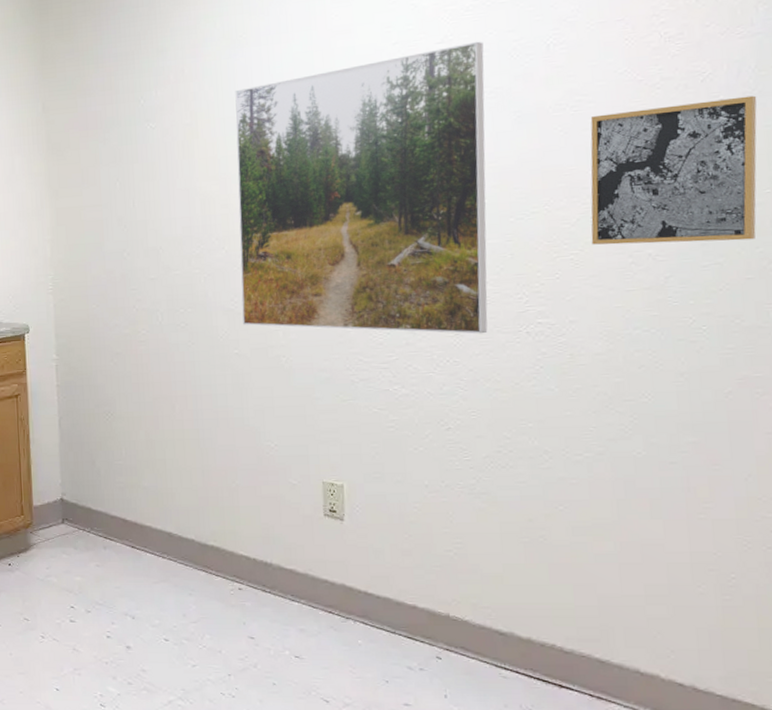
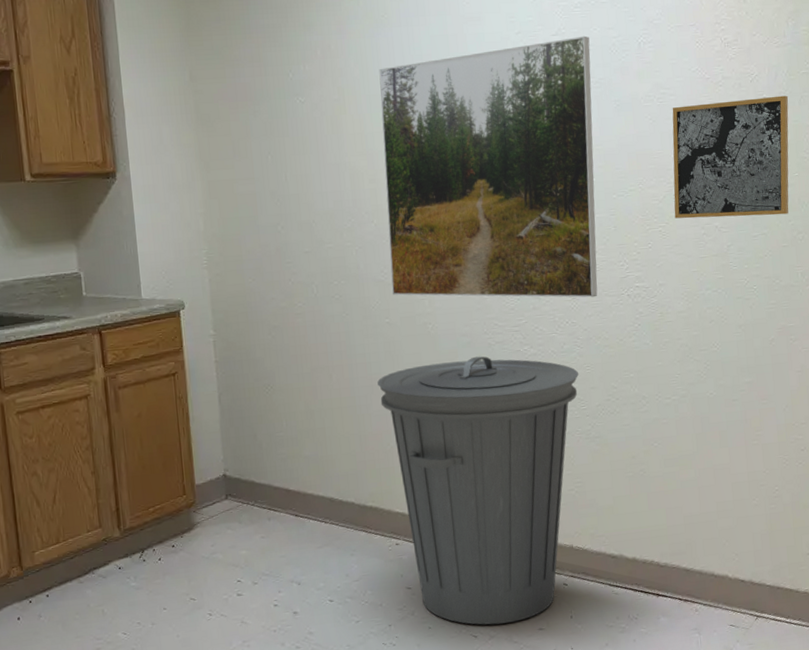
trash can: none [223,393,462,692] -> present [377,356,579,625]

